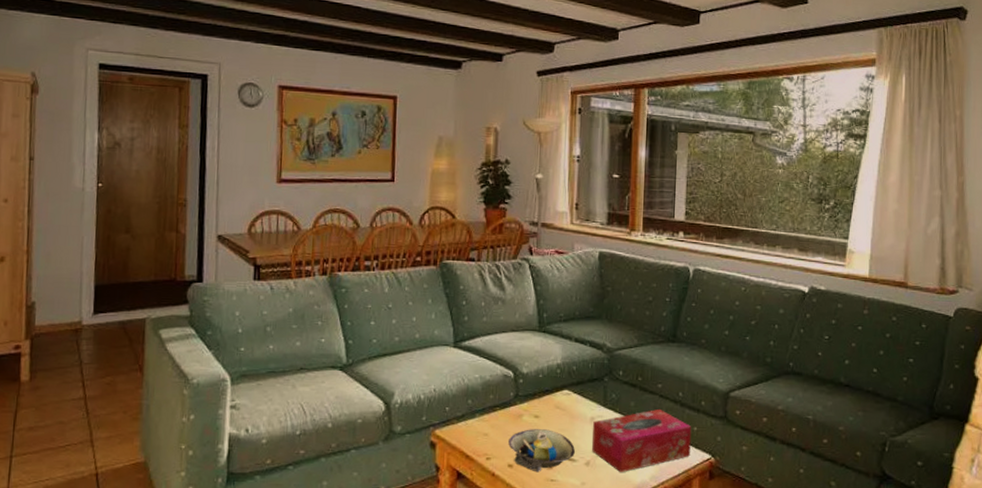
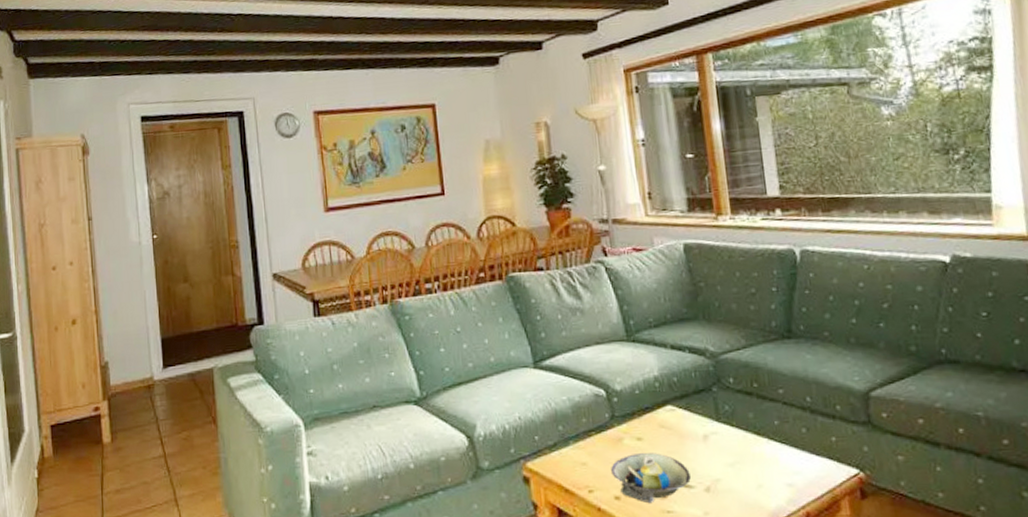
tissue box: present [592,409,692,473] -> none [707,419,833,498]

